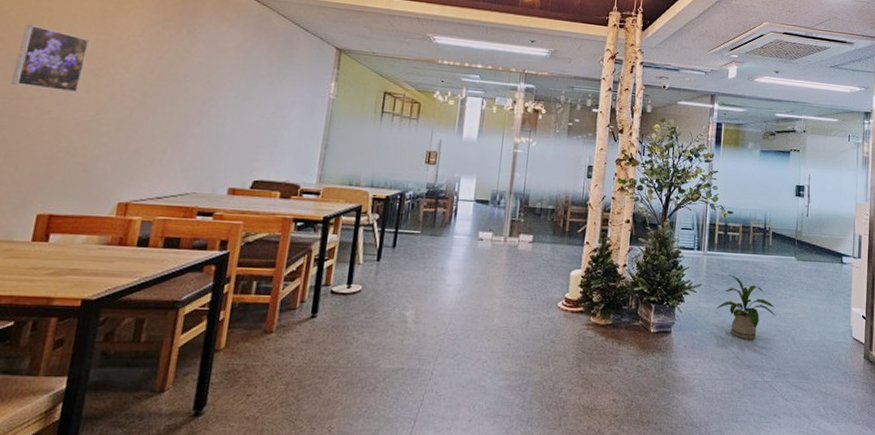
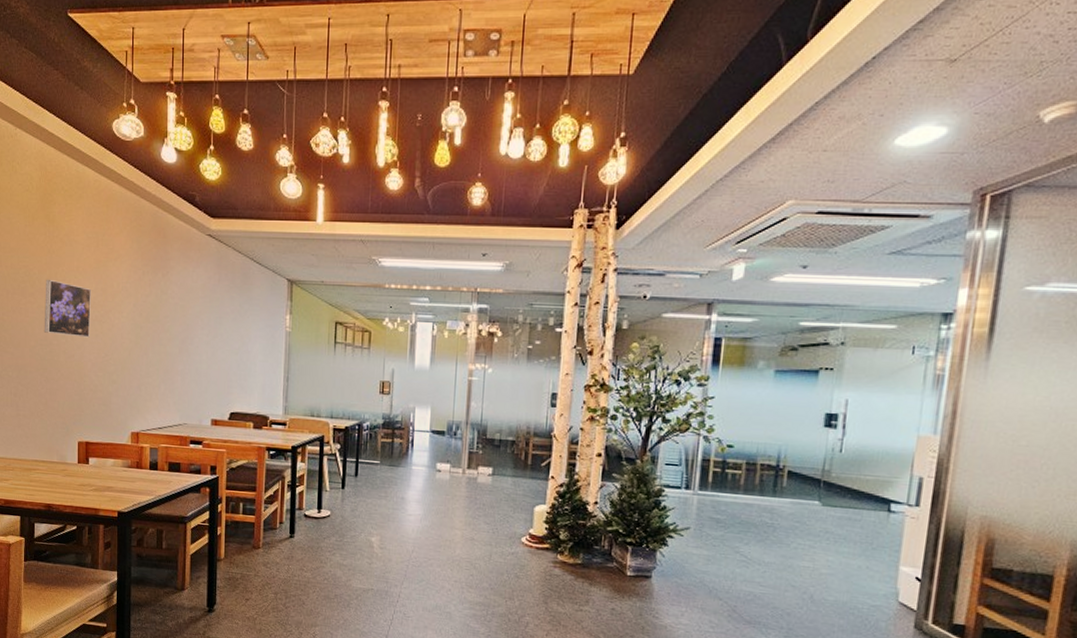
house plant: present [716,275,777,340] -> none [708,519,789,593]

